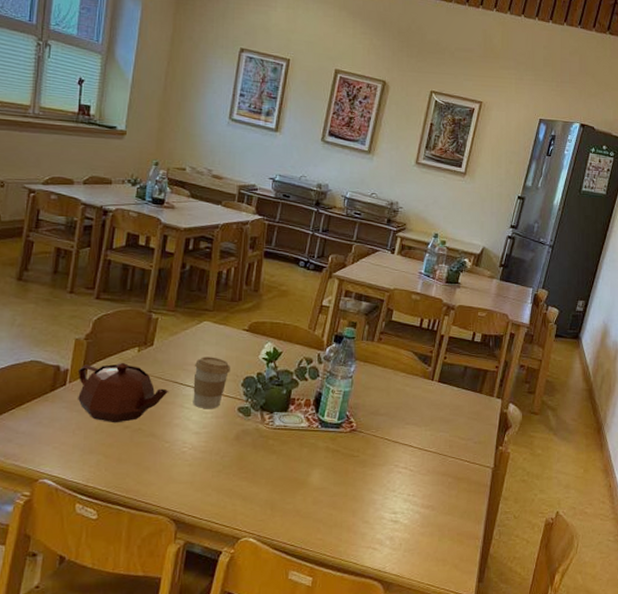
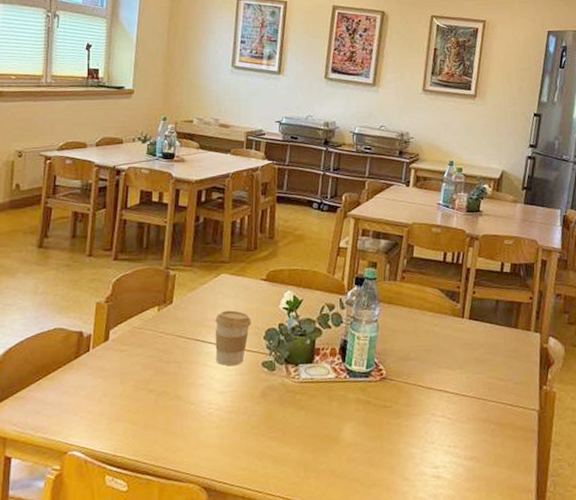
teapot: present [78,363,169,423] -> none [100,324,191,388]

